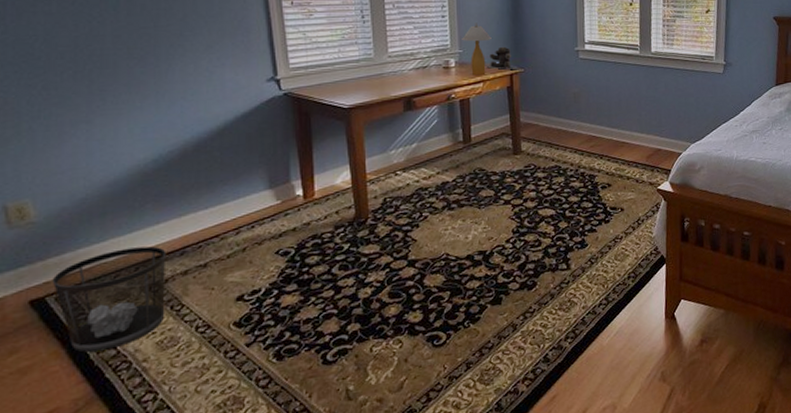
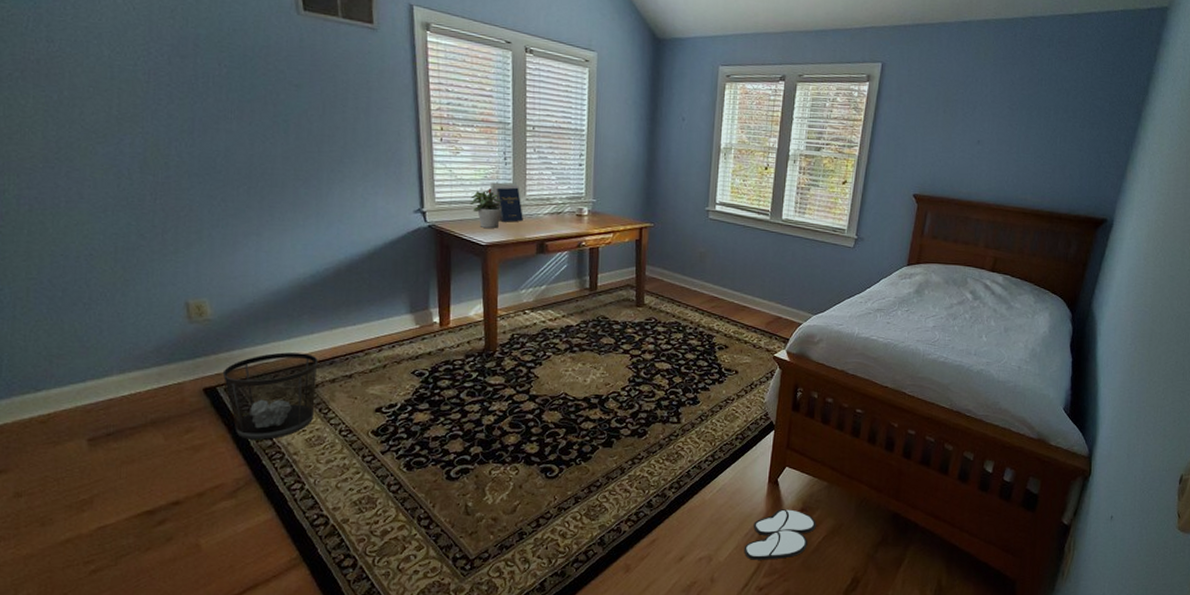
potted plant: none [327,50,363,91] -> present [469,190,502,229]
books: none [347,41,387,82] -> present [488,182,523,222]
table lamp: present [462,22,493,76] -> none [596,173,626,227]
teddy bear: present [486,46,518,70] -> none [617,199,648,225]
slippers: none [647,343,717,402] -> present [744,509,816,560]

